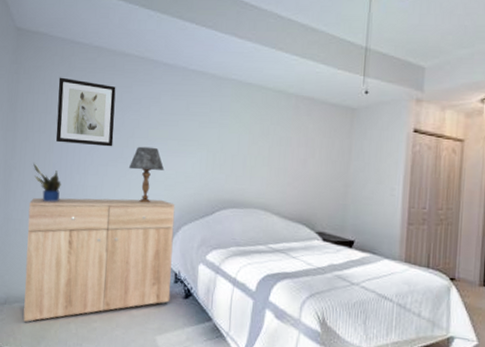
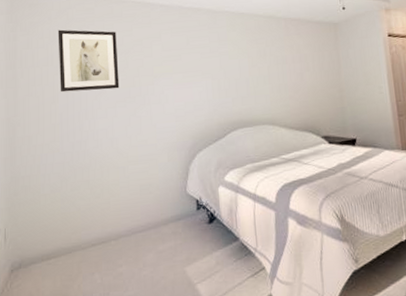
dresser: present [23,197,175,323] -> none [38,131,195,284]
potted plant: present [33,163,61,202] -> none [38,116,70,153]
table lamp: present [128,146,165,203] -> none [137,82,173,138]

